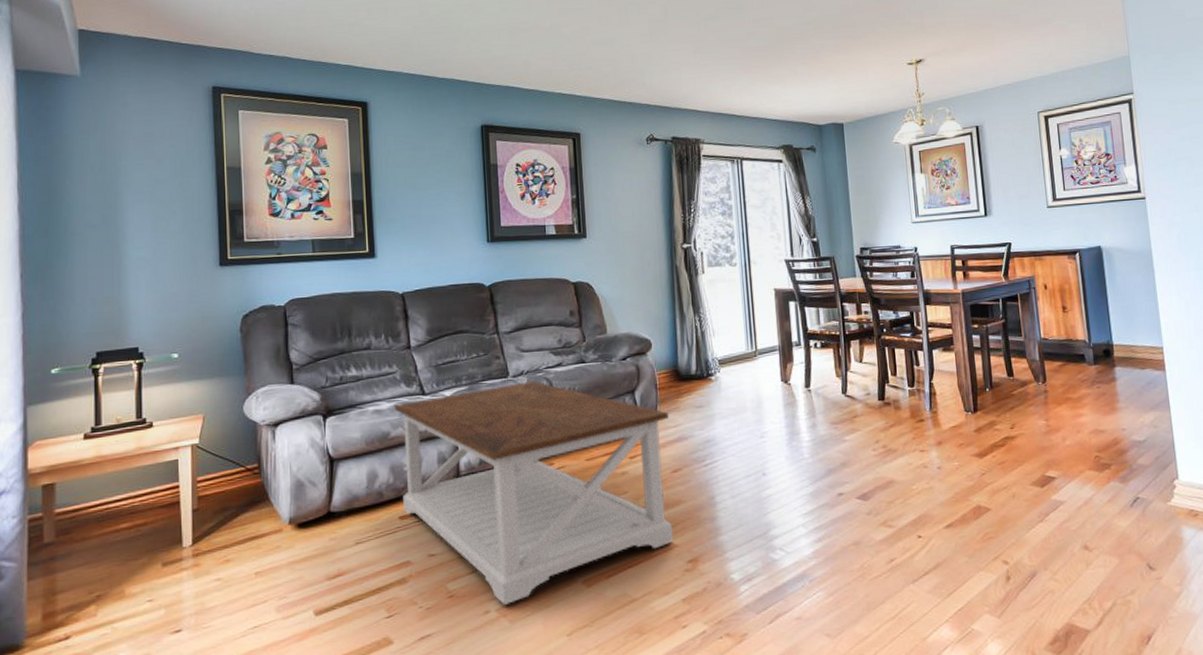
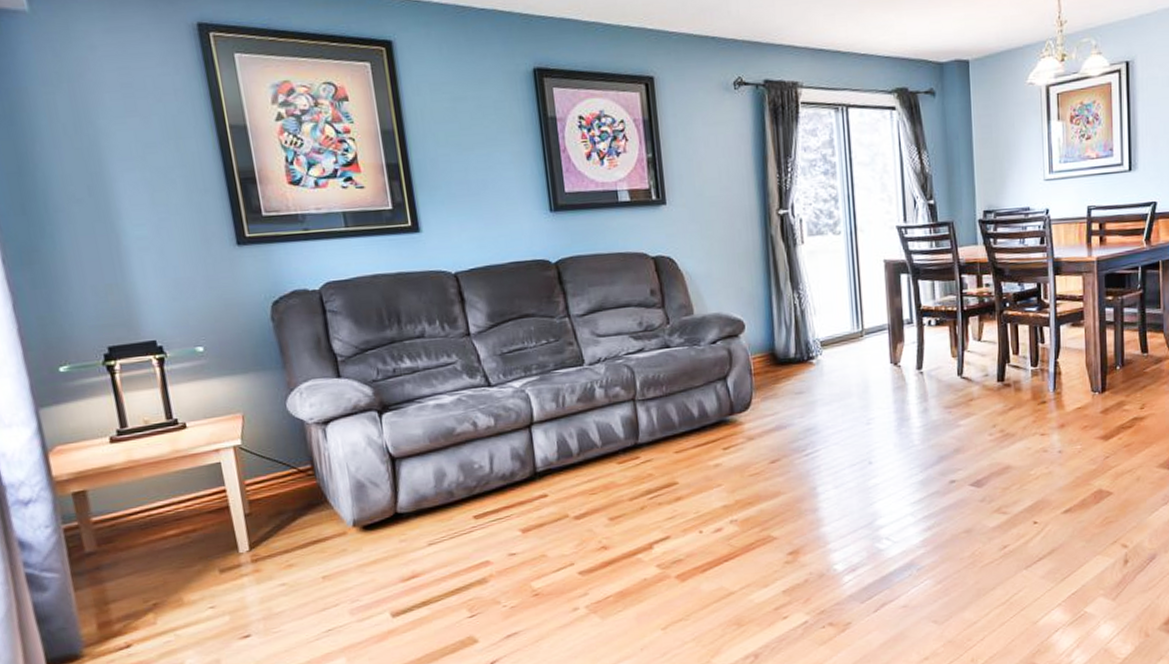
coffee table: present [395,380,673,605] -> none [458,368,772,601]

